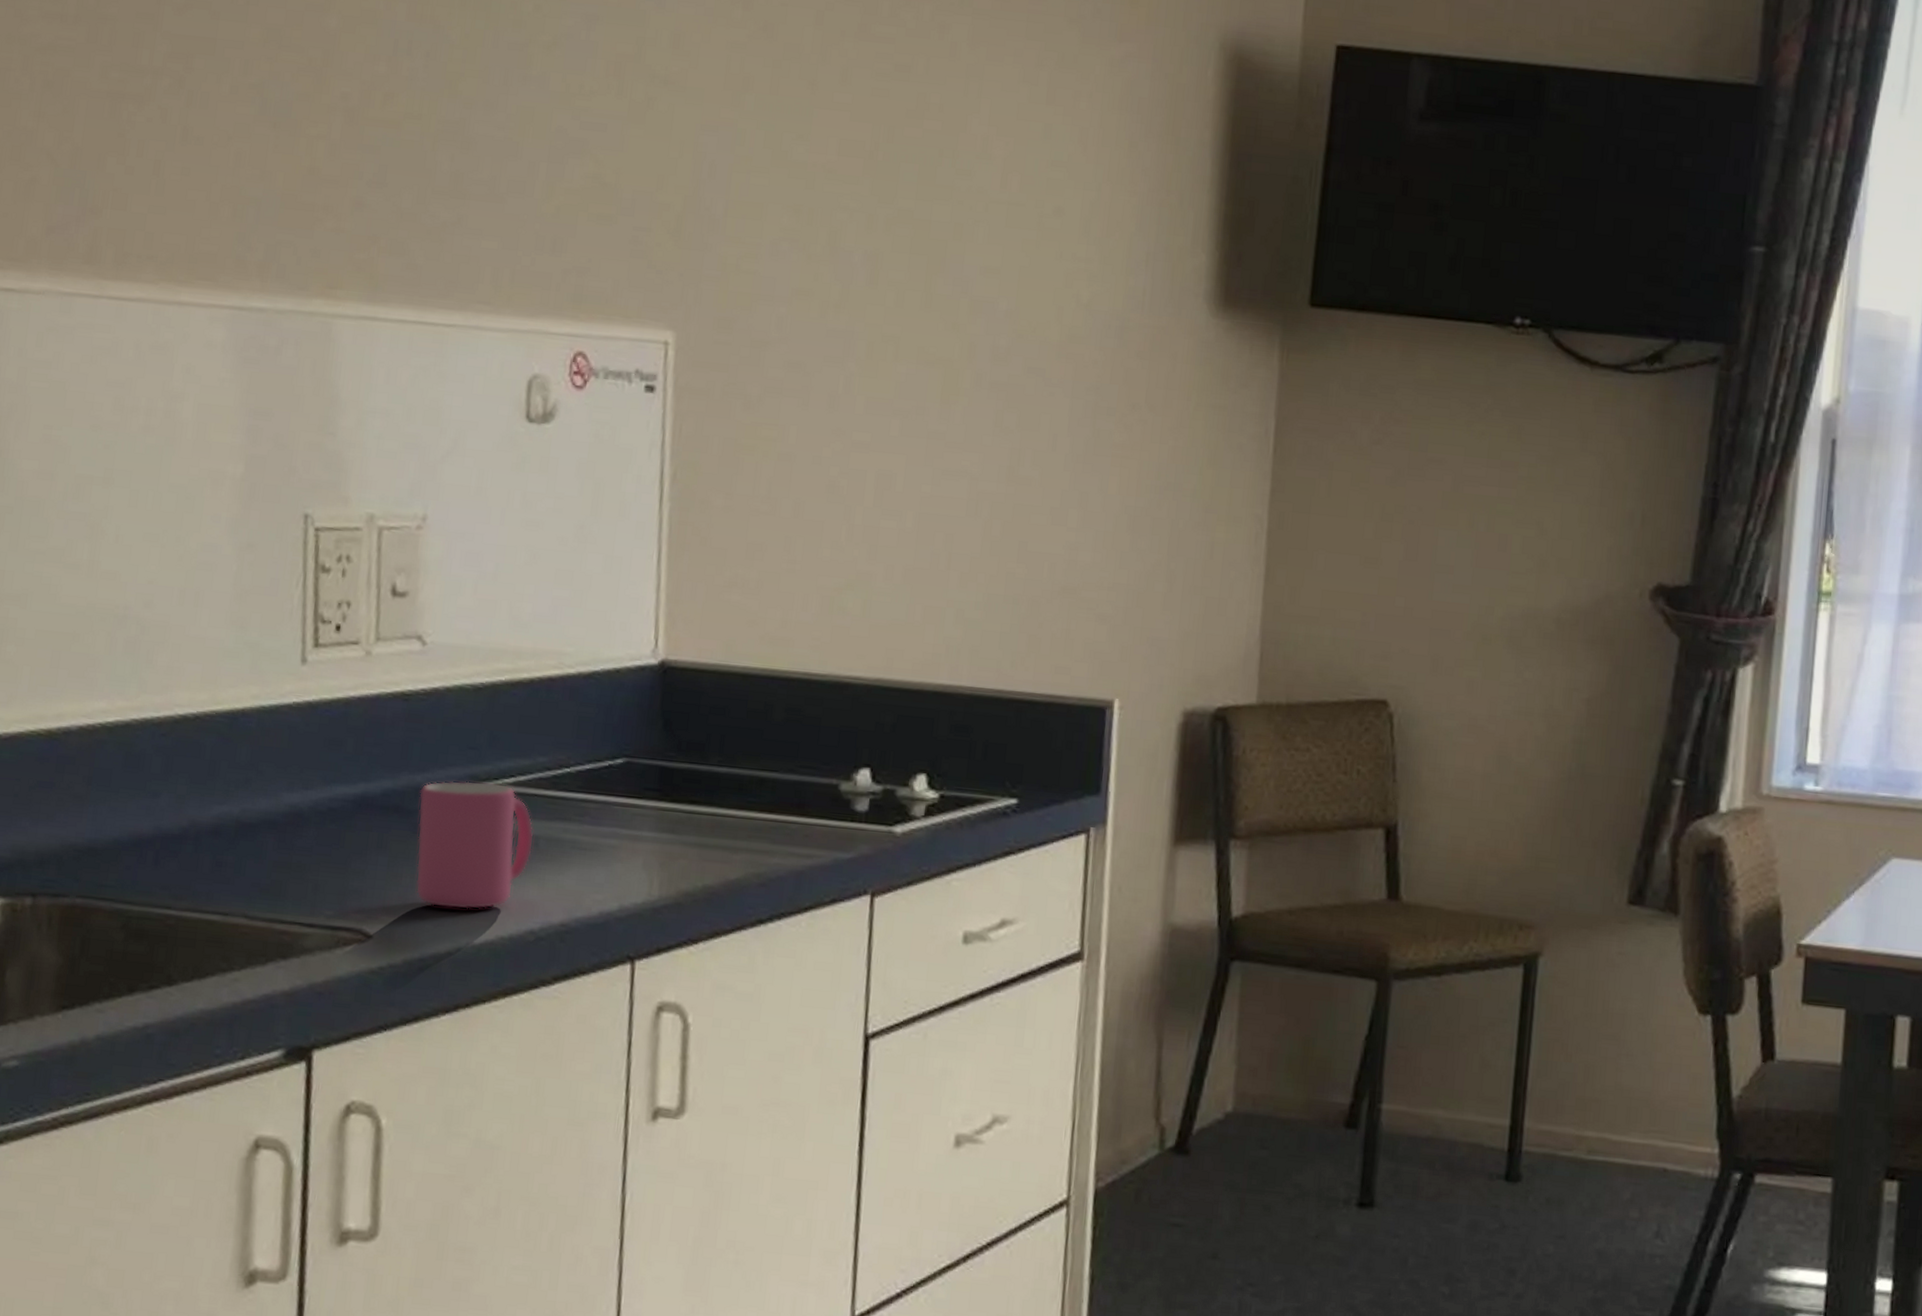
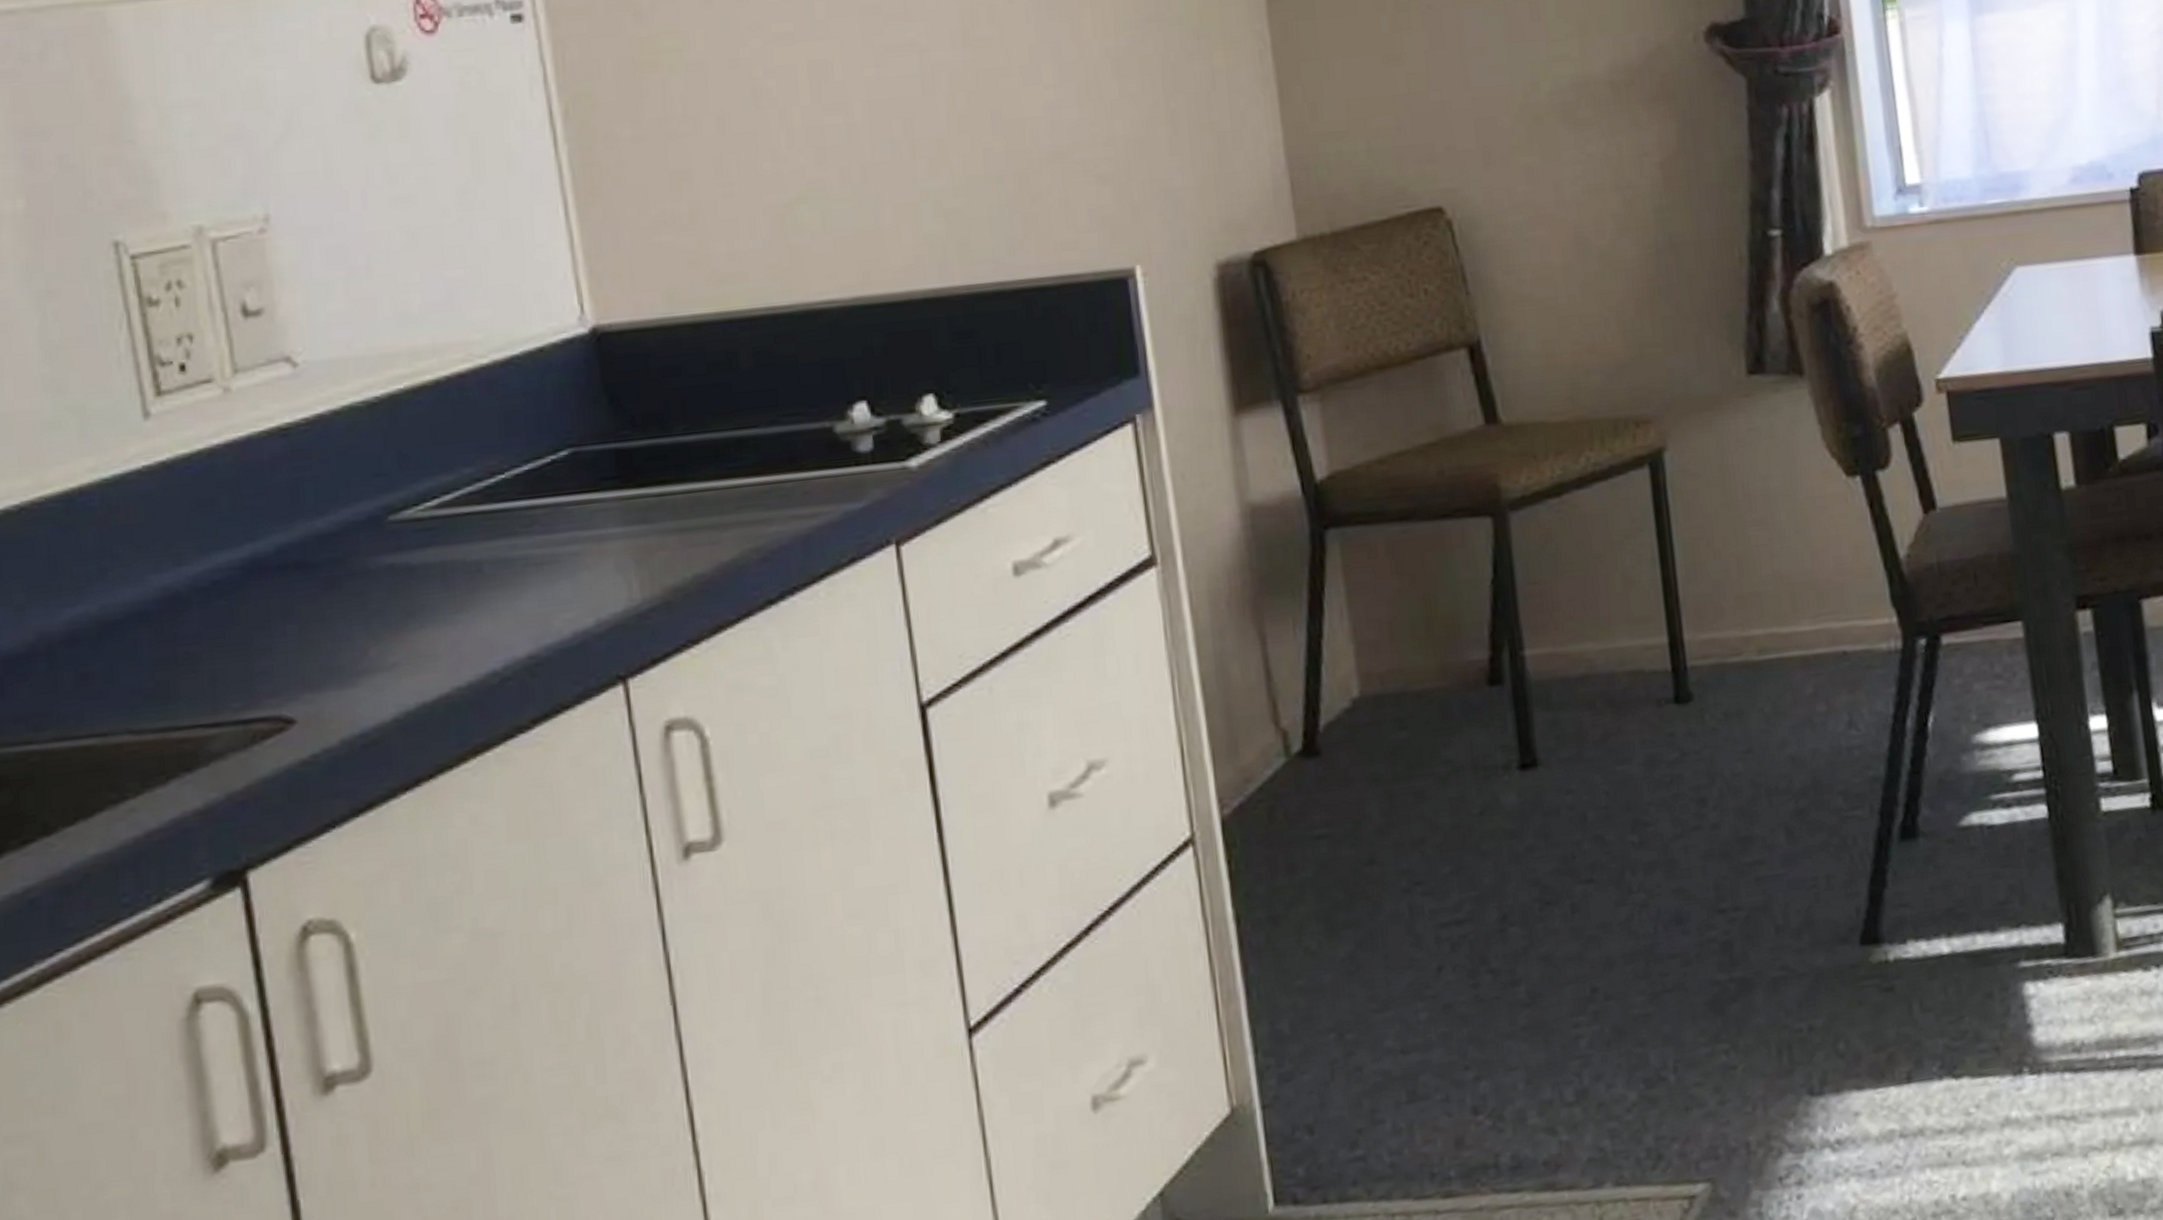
mug: present [415,780,534,910] -> none [323,509,477,670]

